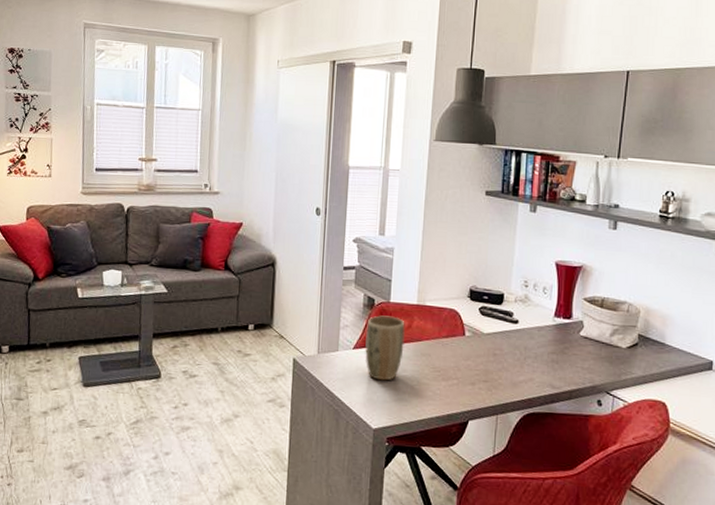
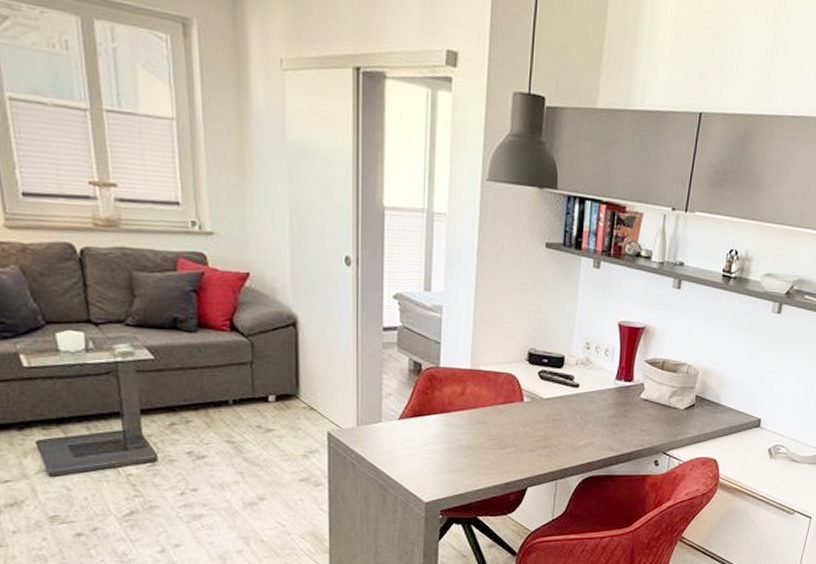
plant pot: present [365,315,405,381] -> none [412,382,458,452]

